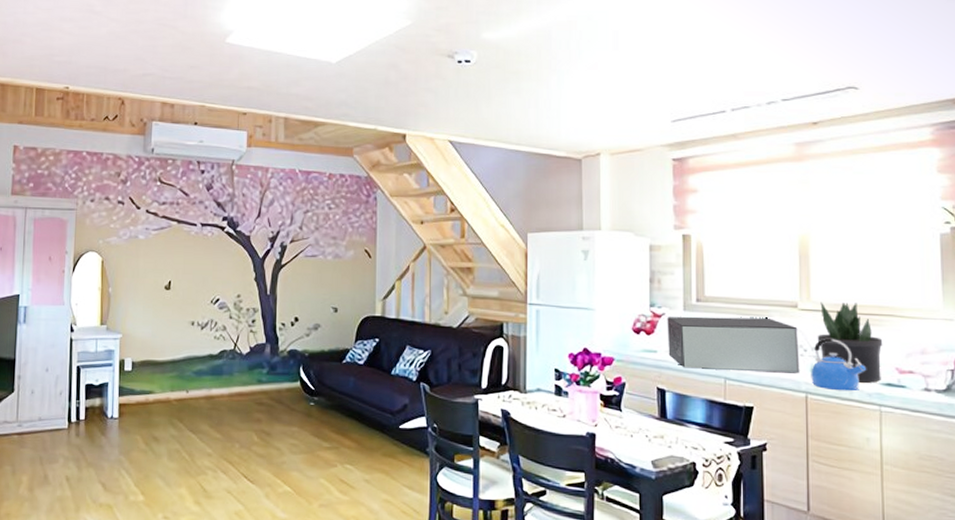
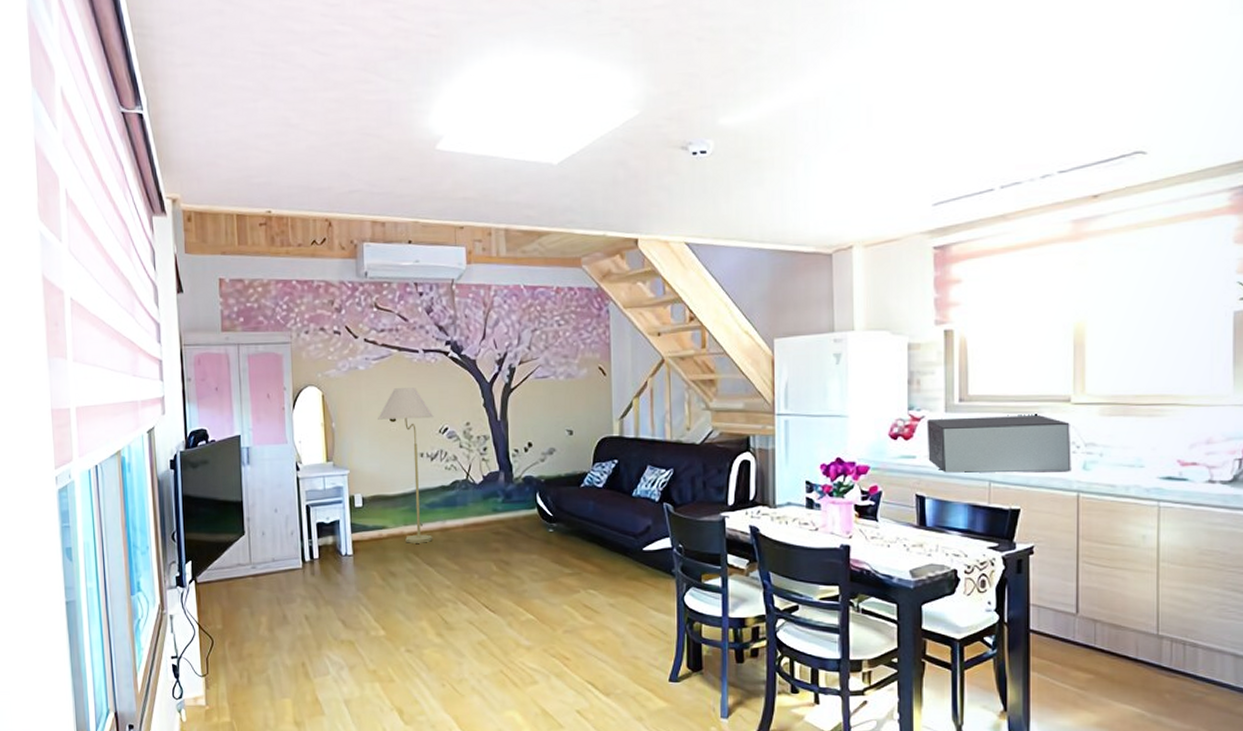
floor lamp: none [153,258,207,410] -> present [378,388,434,543]
kettle: present [811,338,866,392] -> none [1083,432,1144,488]
planter: present [817,302,883,383] -> none [1091,393,1164,478]

